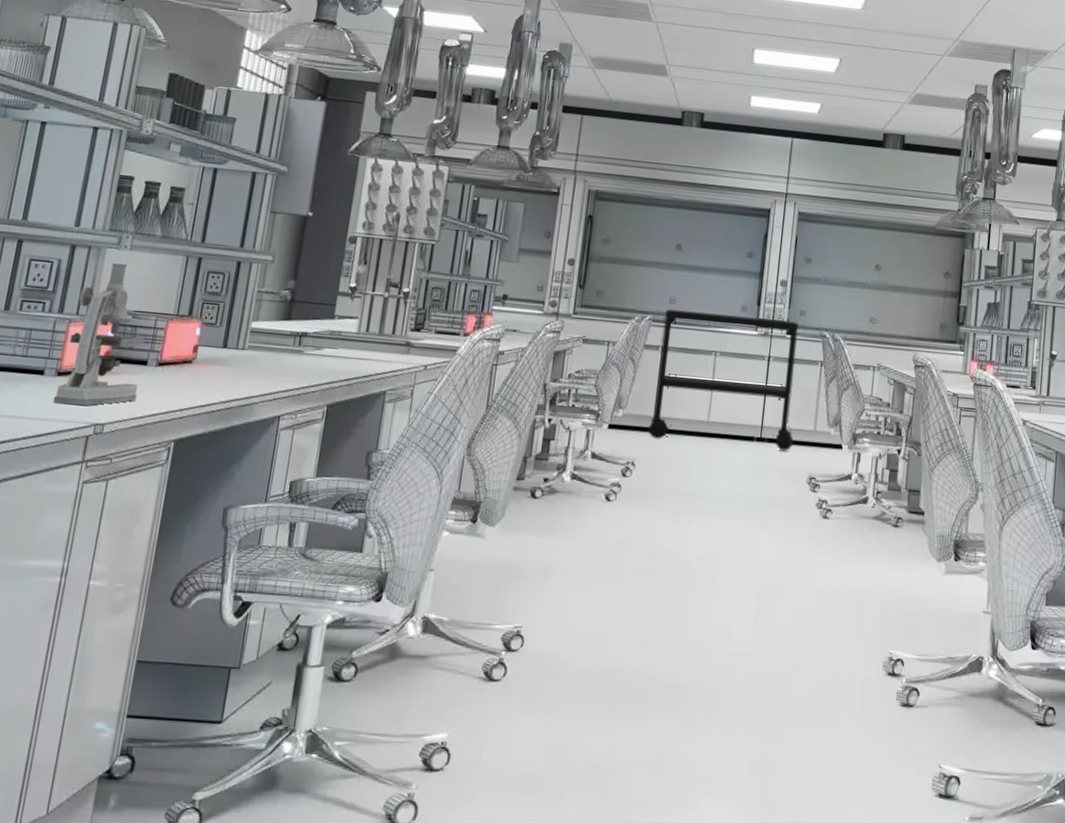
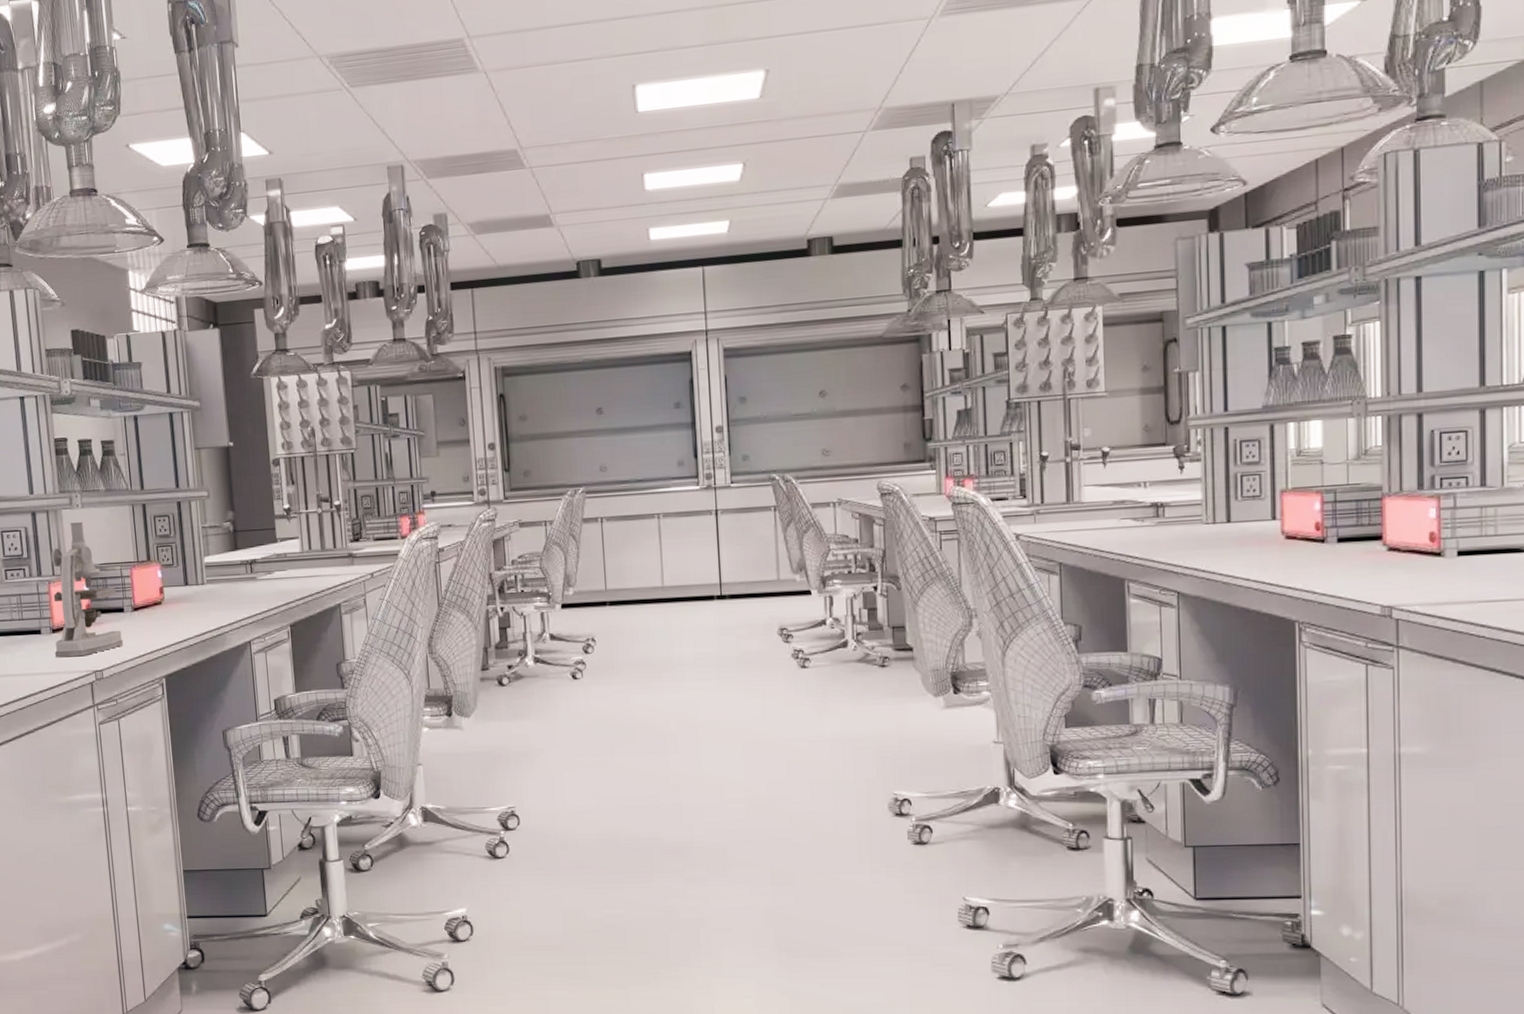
utility cart: present [648,309,799,452] -> none [597,468,758,612]

